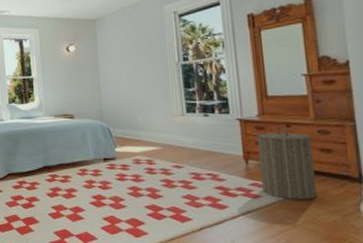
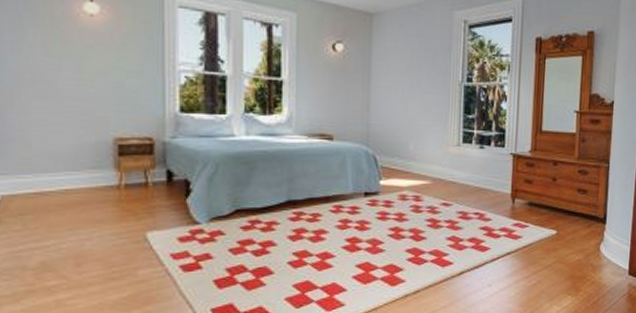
laundry hamper: present [256,126,317,200] -> none [524,164,572,241]

